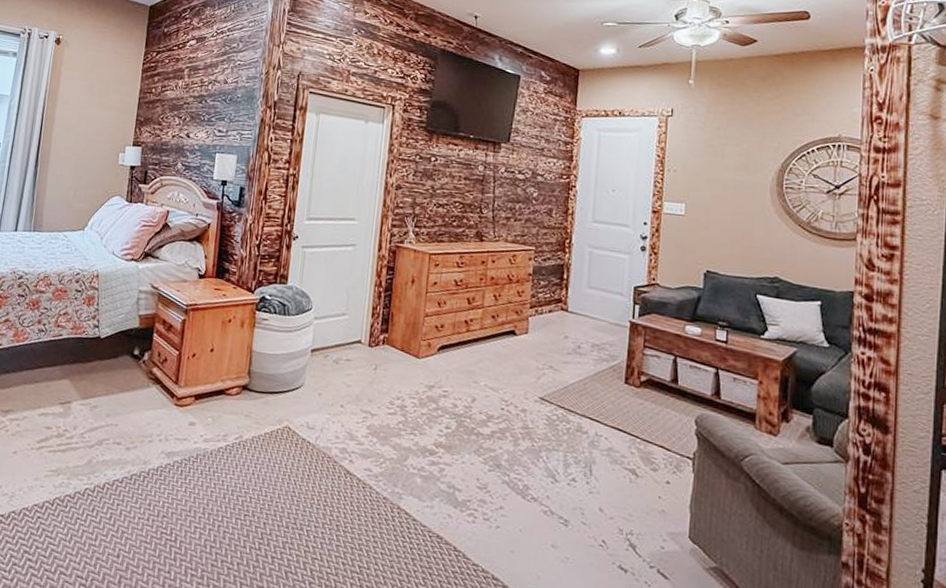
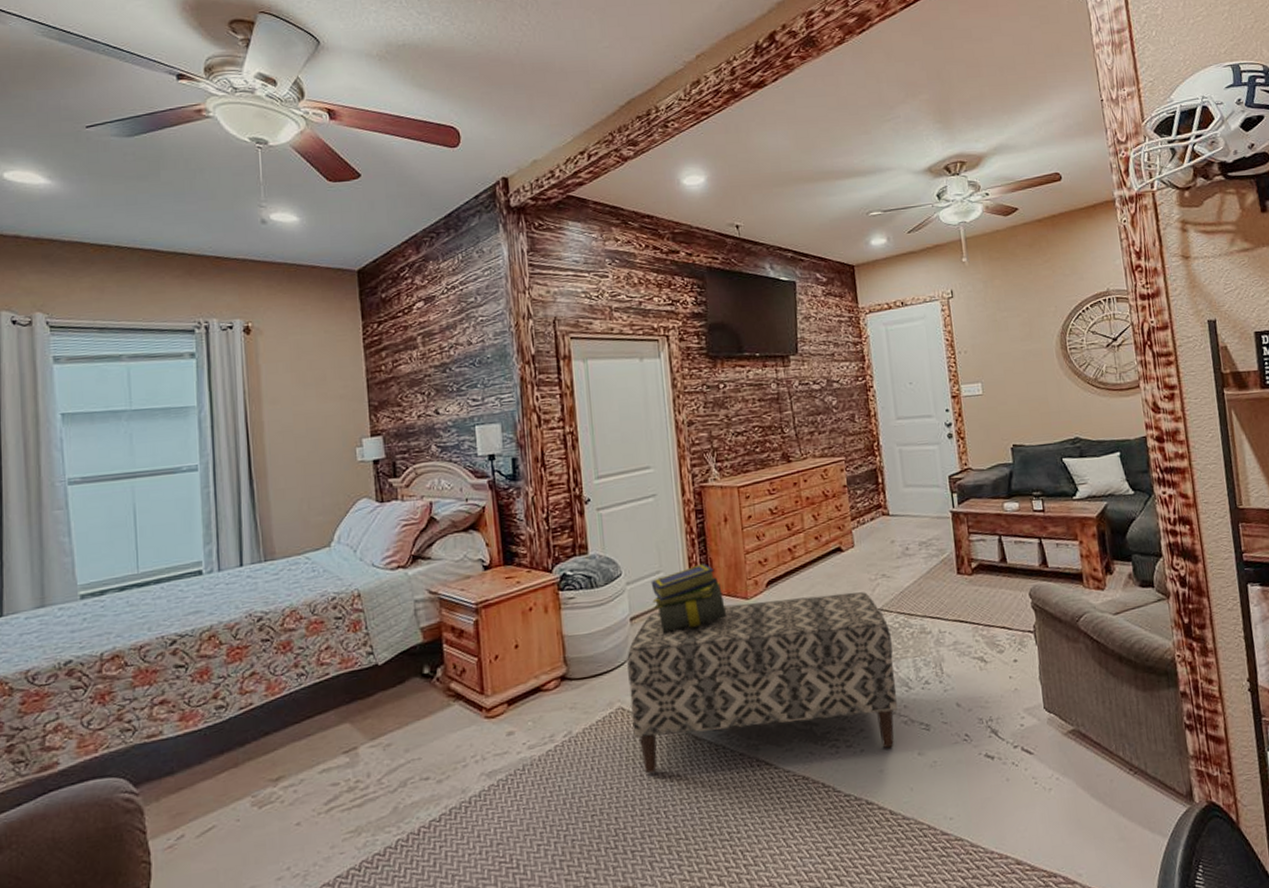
bench: none [294,349,548,533] -> present [627,592,897,774]
stack of books: none [333,316,398,372] -> present [650,564,727,633]

